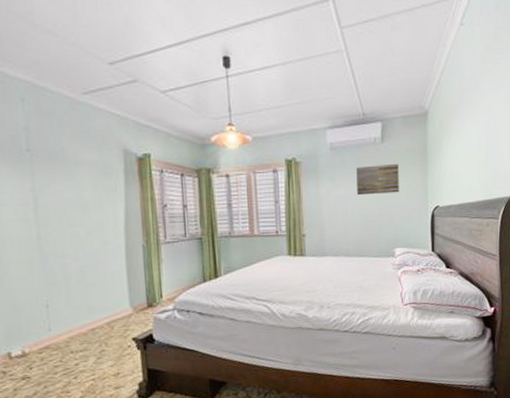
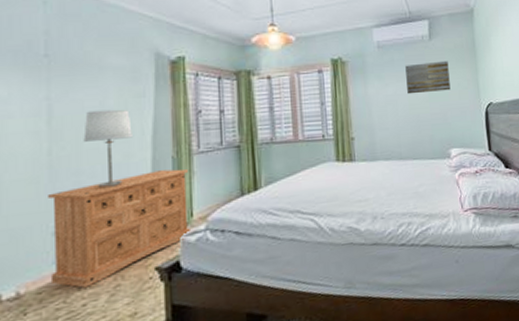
dresser: none [39,256,160,351] -> present [46,169,190,288]
lamp: none [65,201,108,271] -> present [83,109,132,190]

